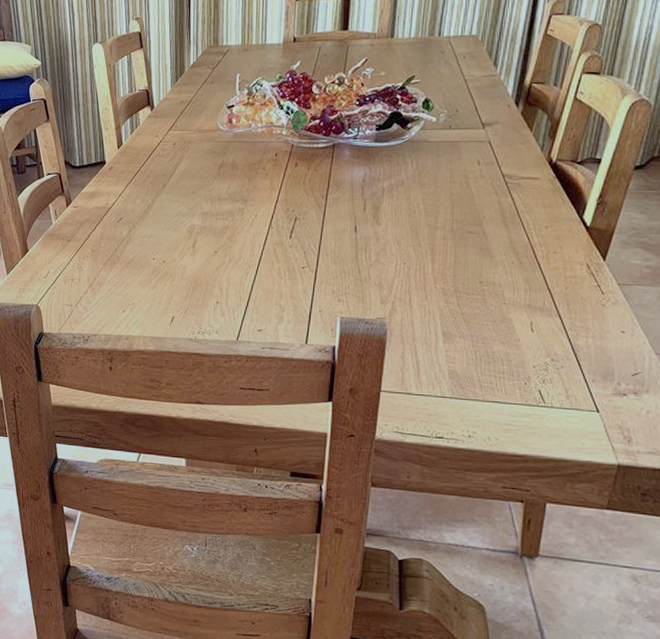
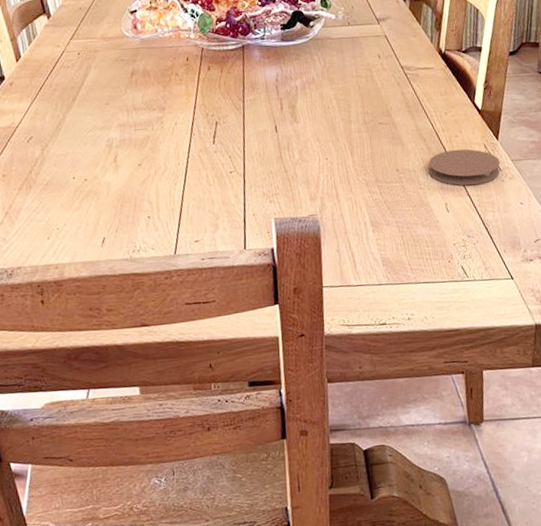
coaster: none [516,266,604,307] -> present [428,149,500,186]

